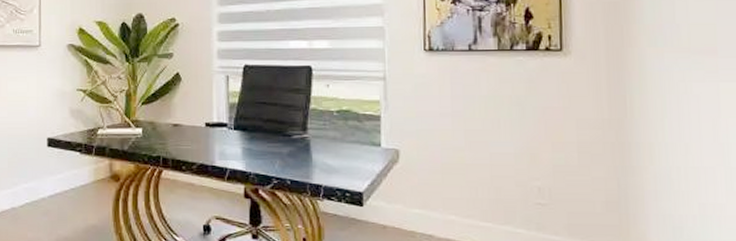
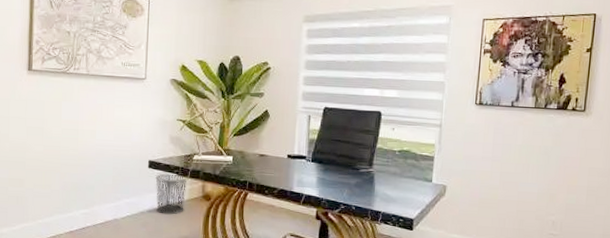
waste bin: none [56,151,92,200] -> present [155,173,188,215]

